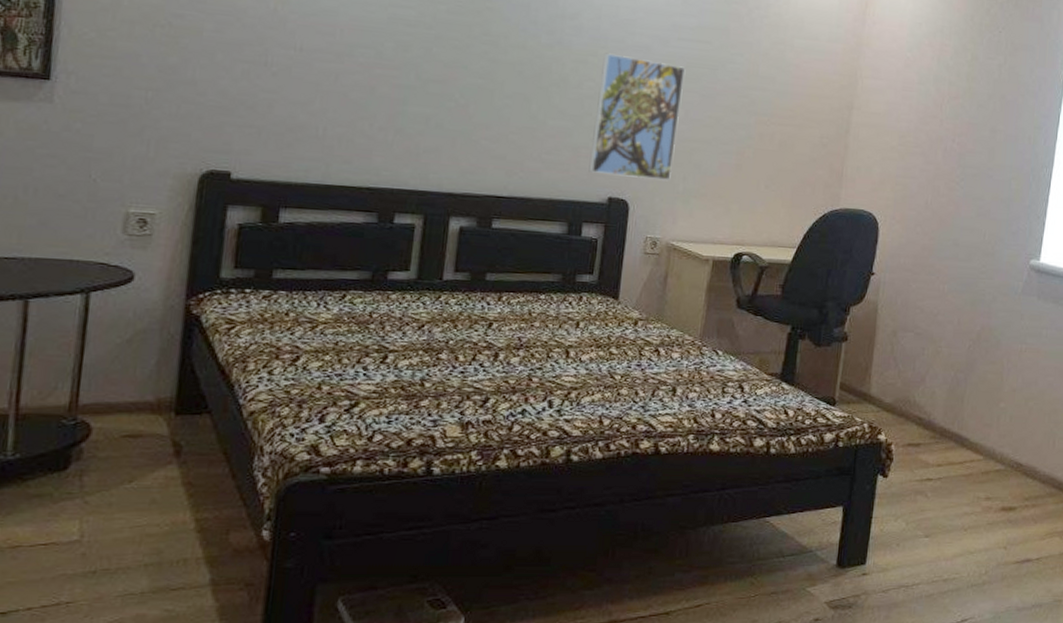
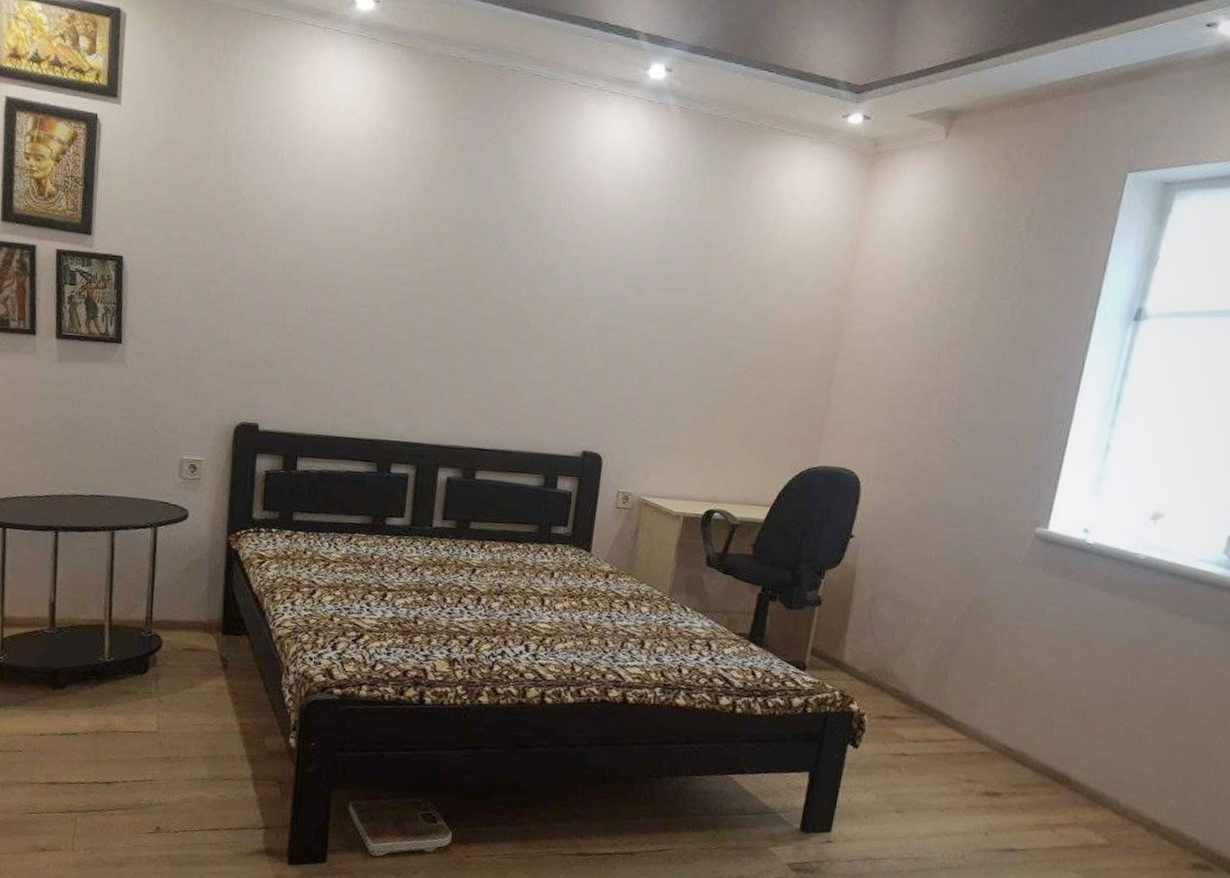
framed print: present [588,52,686,182] -> none [564,305,661,436]

